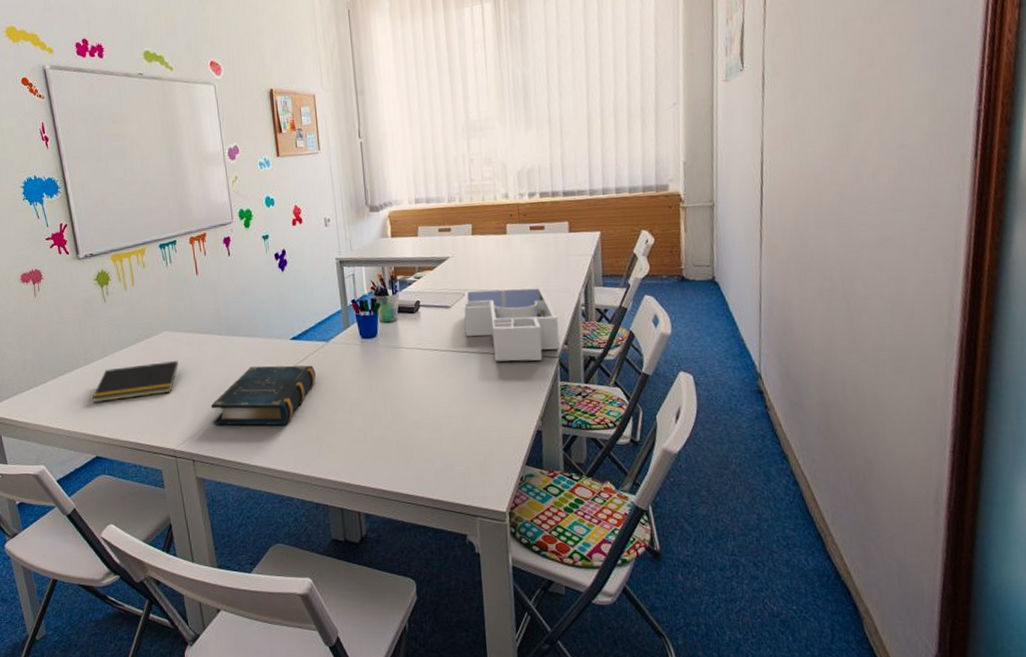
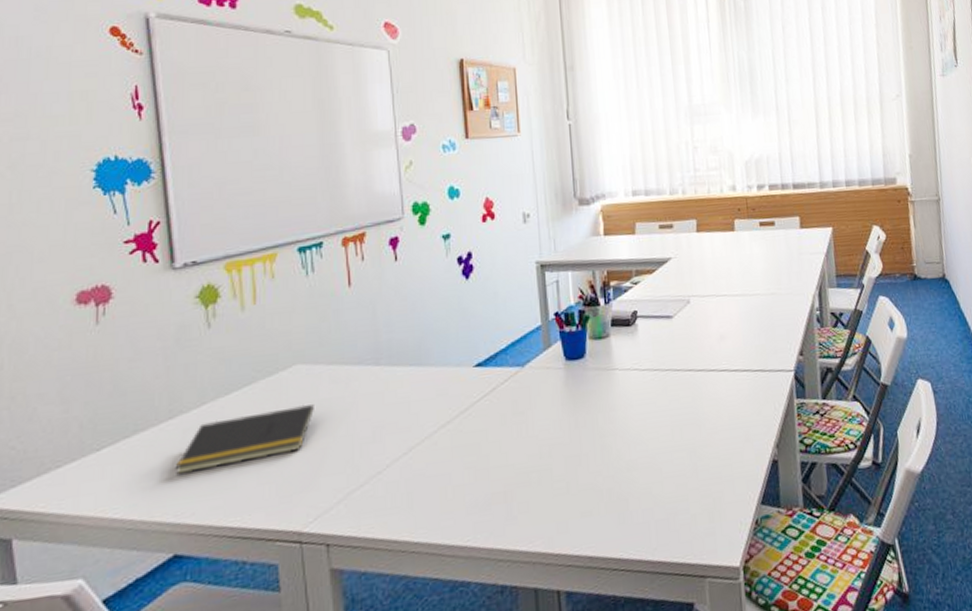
book: present [210,365,316,426] -> none [358,398,506,490]
desk organizer: present [463,288,560,362] -> none [688,291,794,380]

